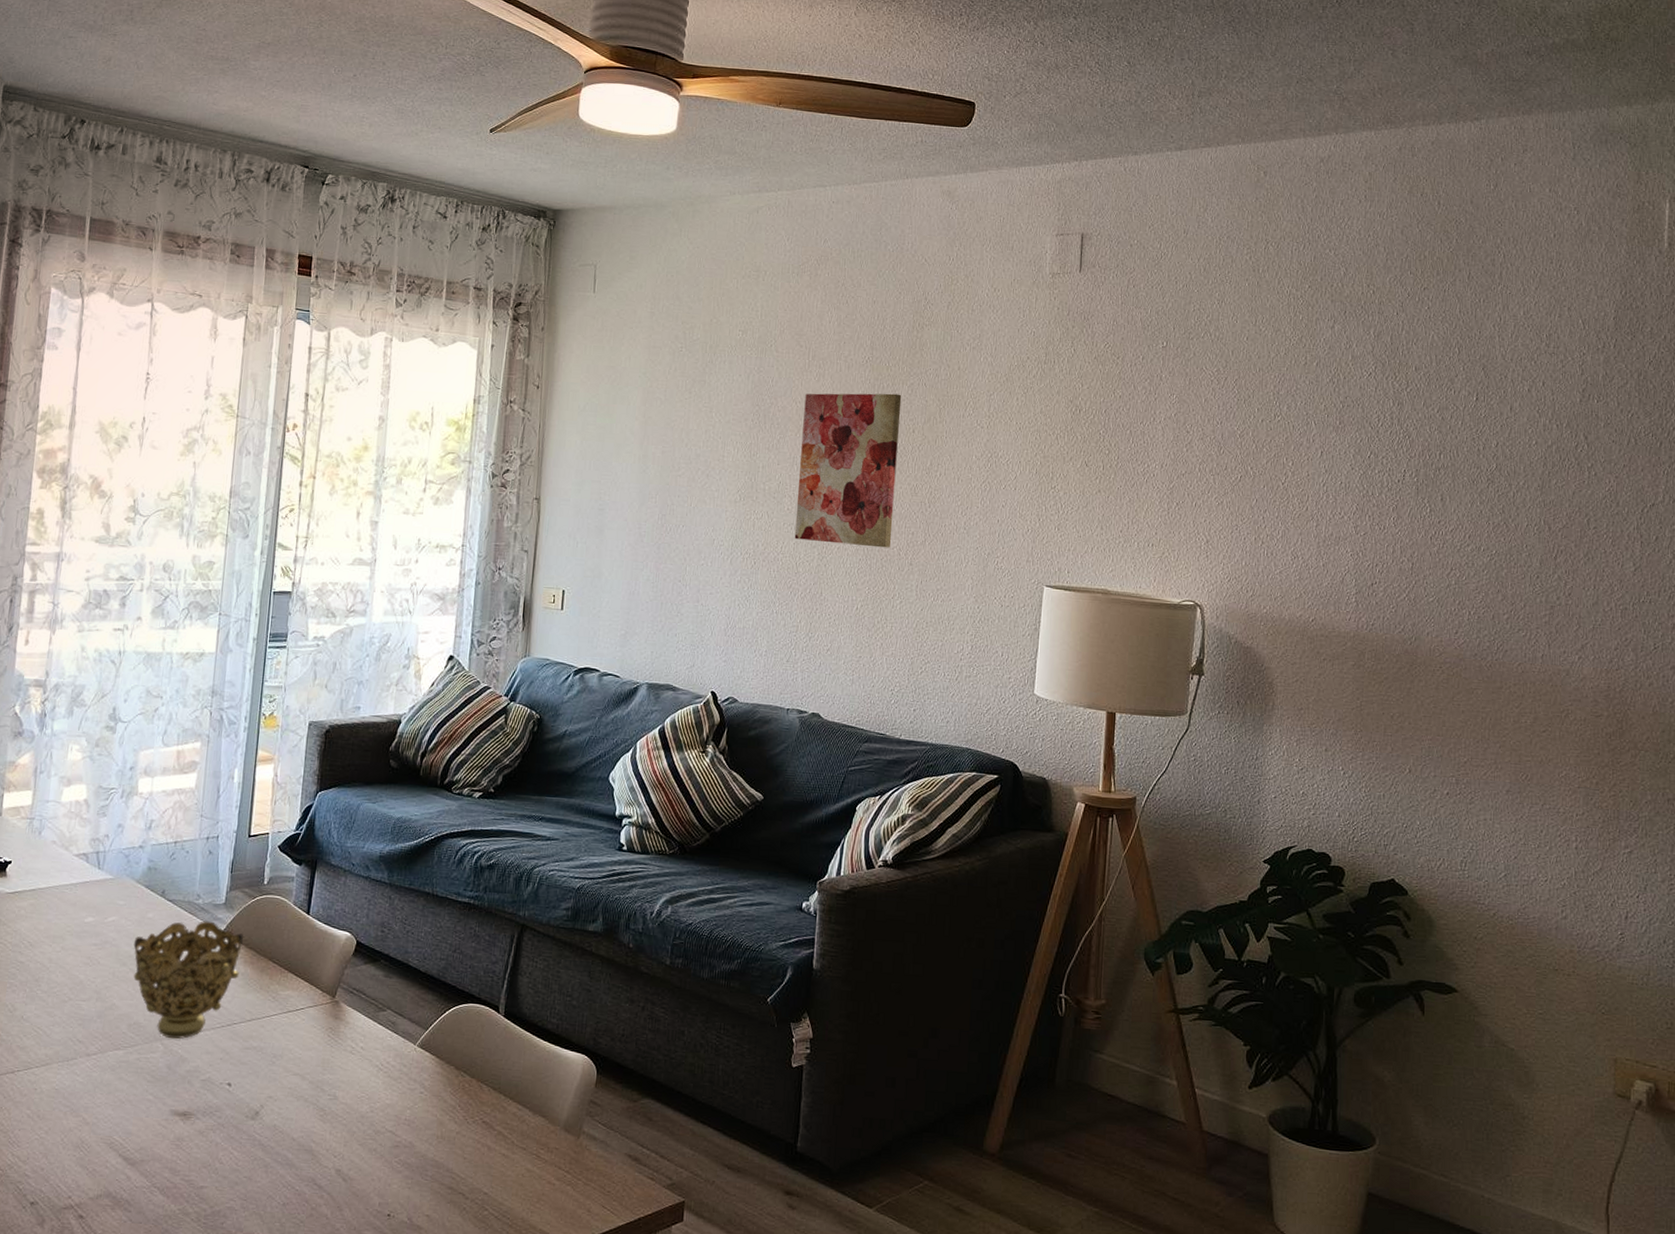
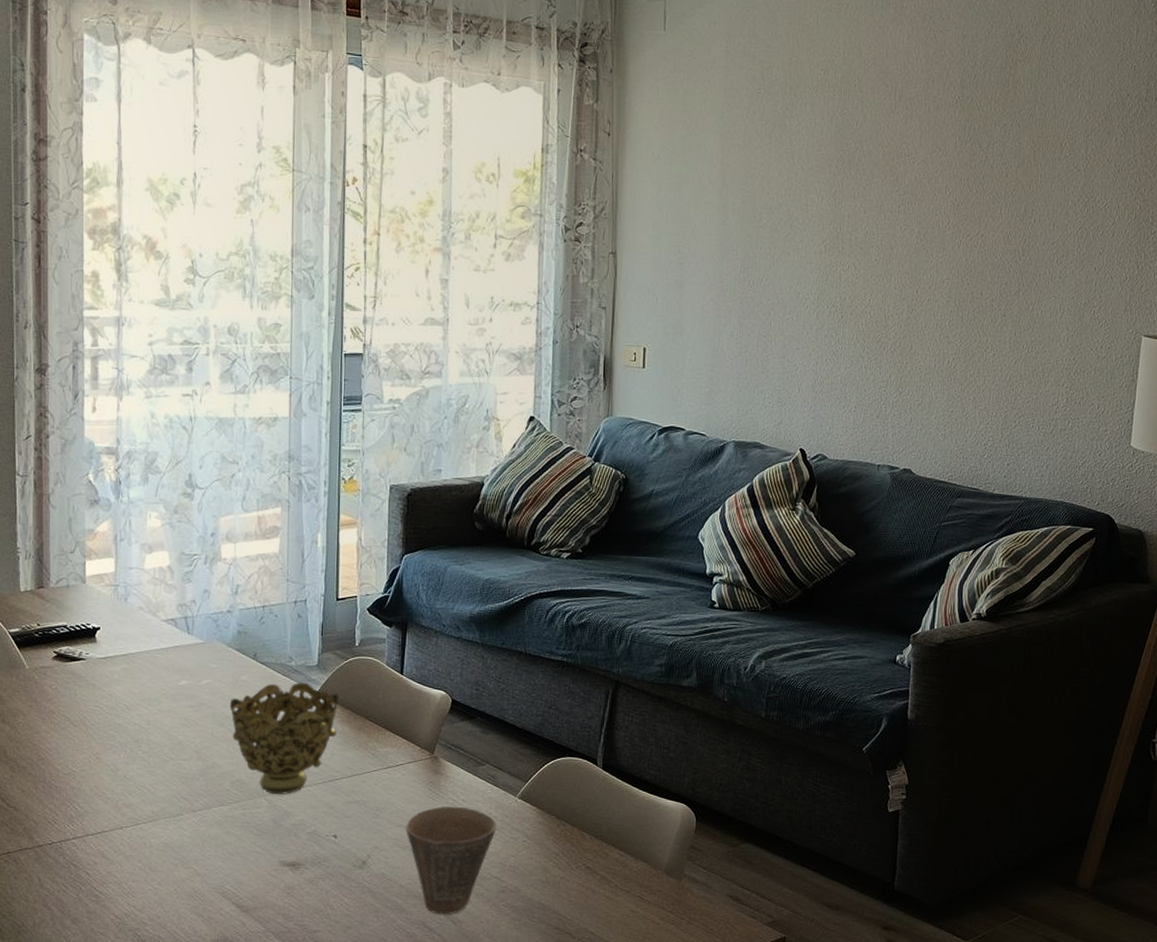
cup: none [301,1053,394,1172] -> present [406,806,497,915]
wall art: present [794,393,902,548] -> none [882,135,994,299]

